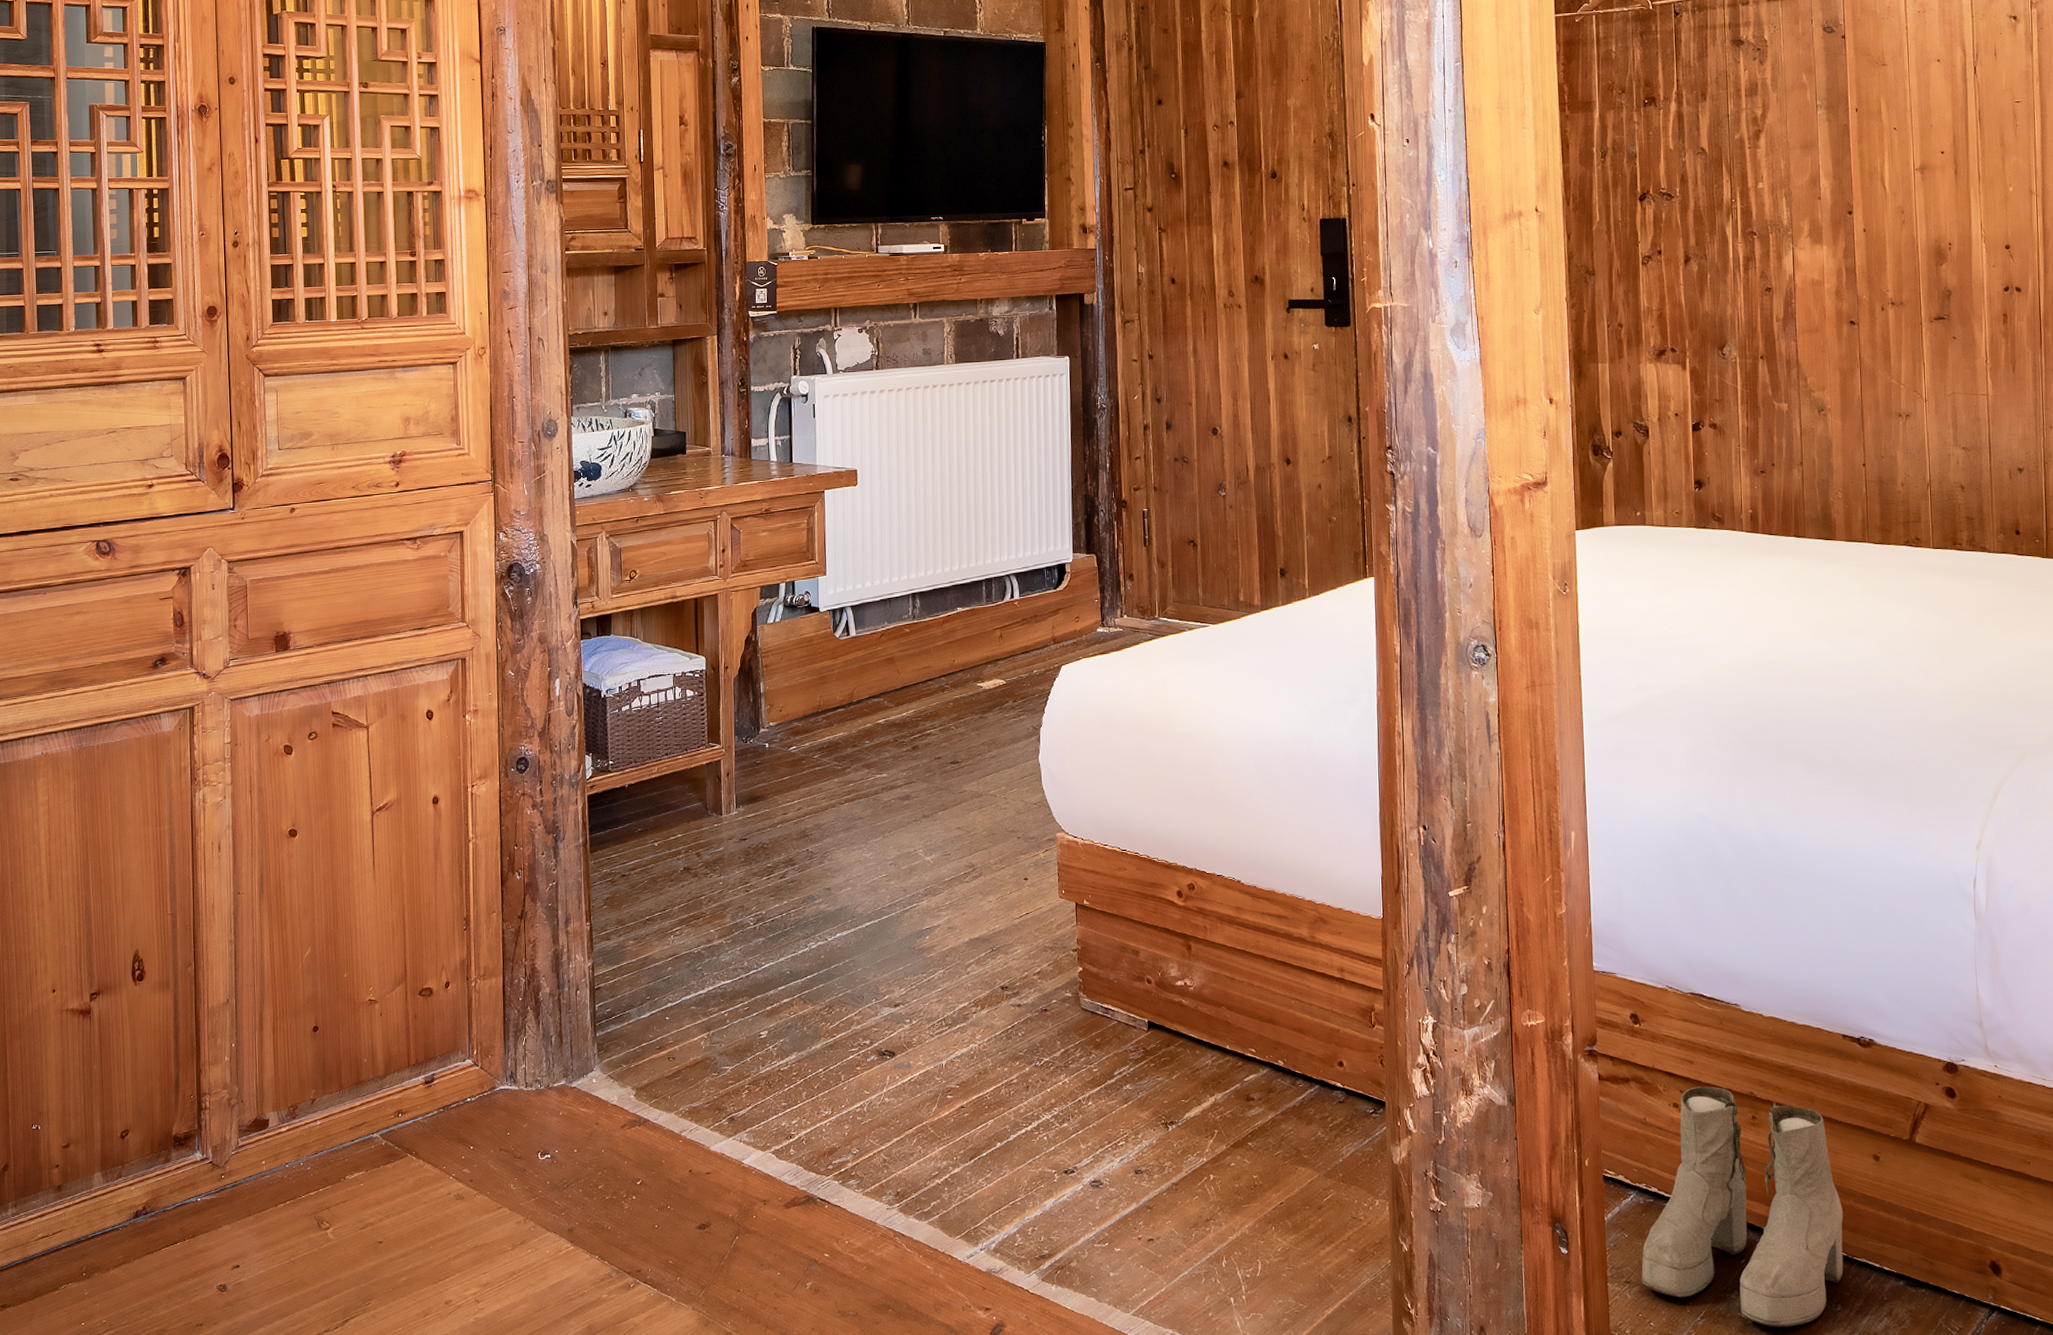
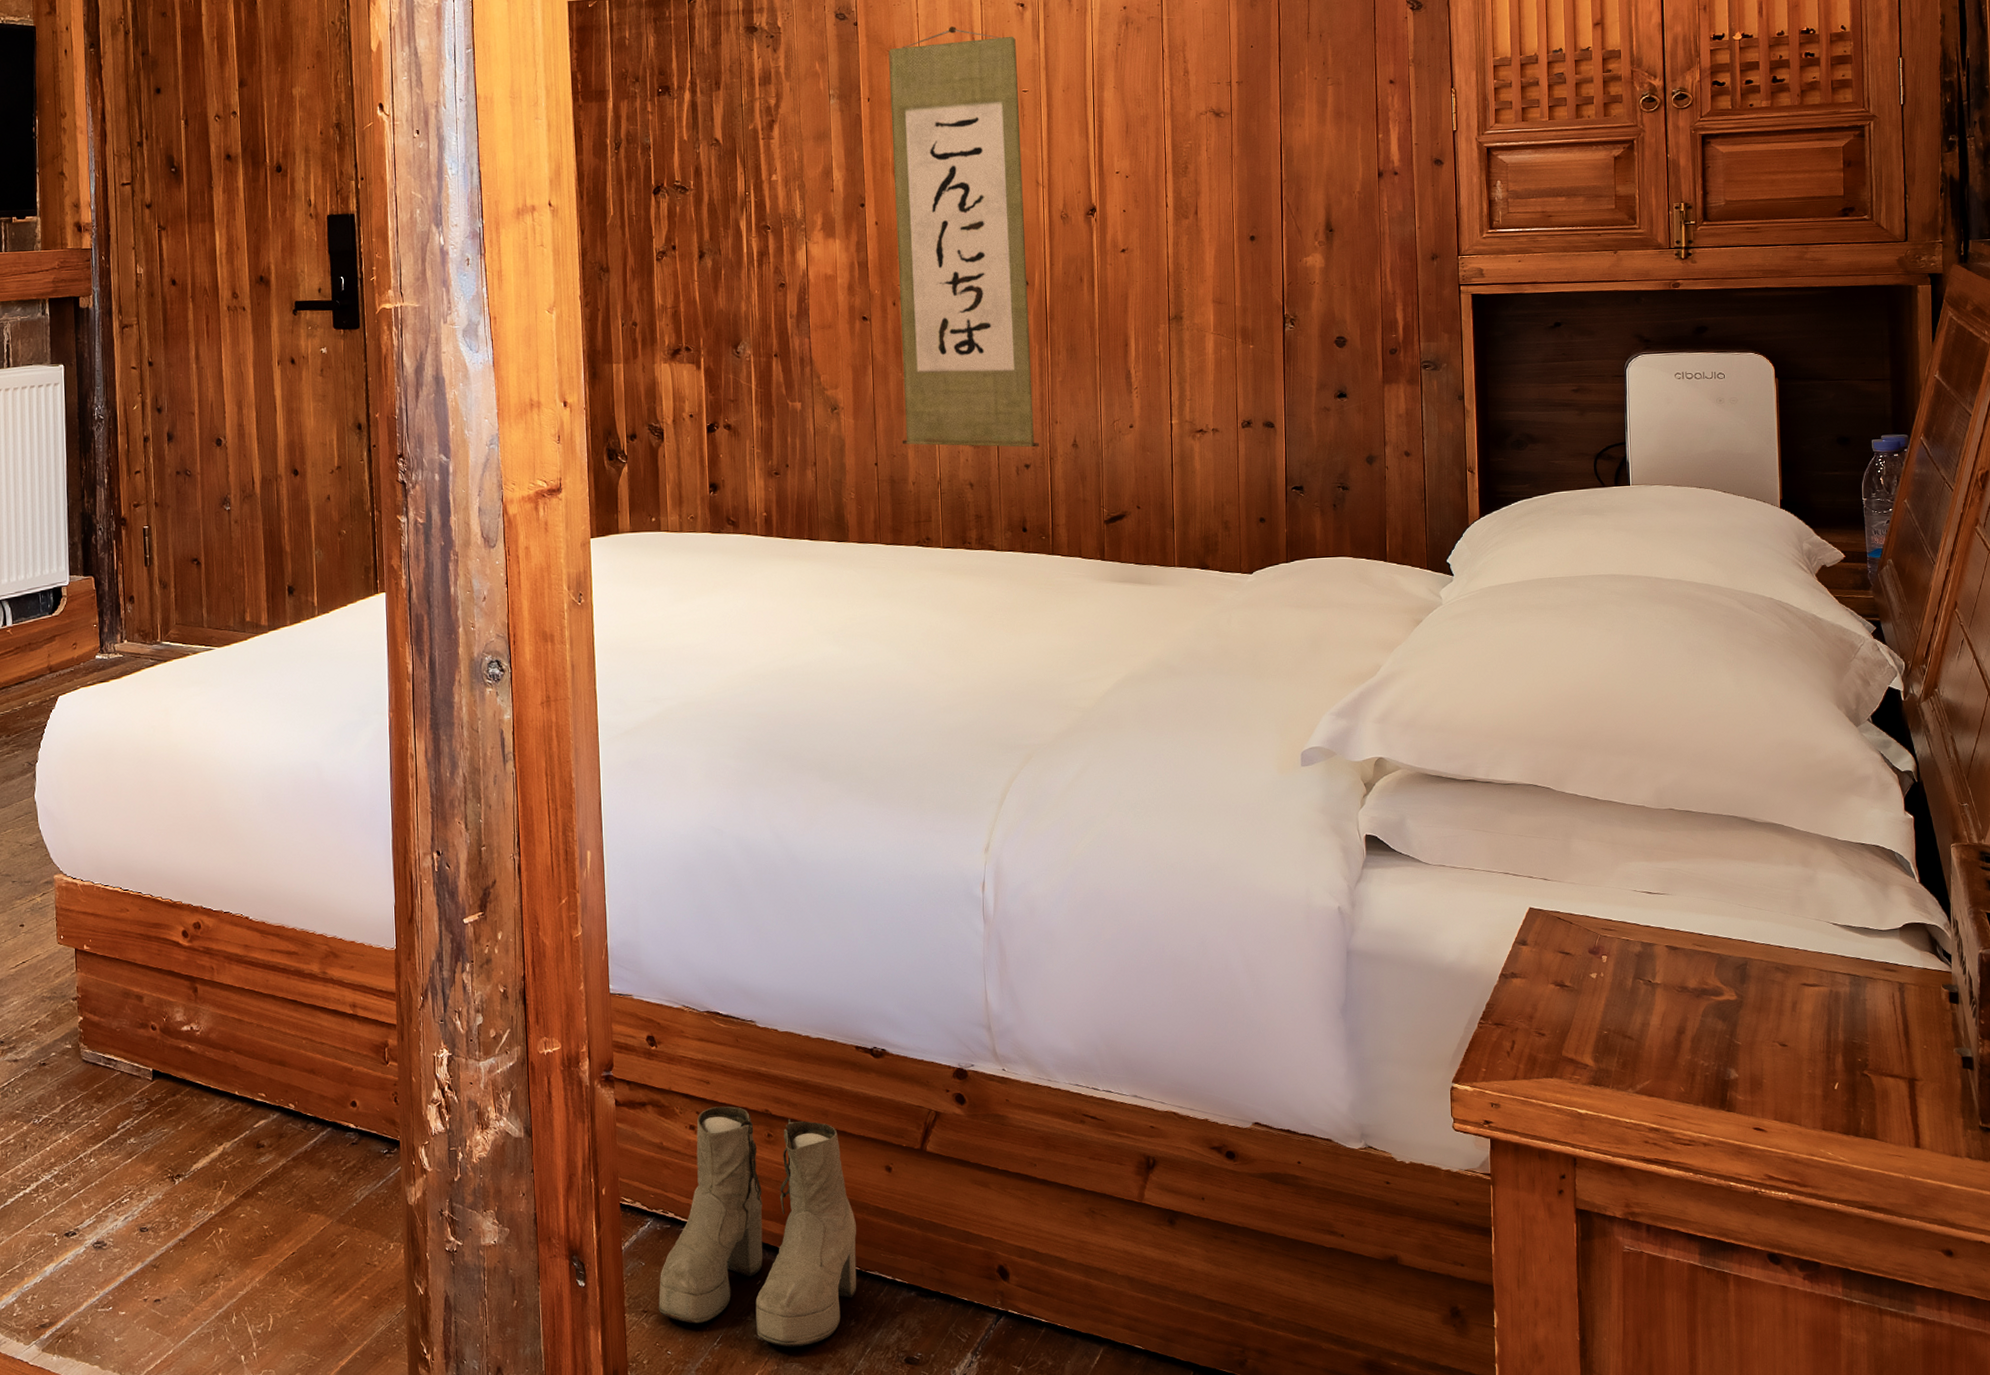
wall scroll: none [1877,39,2034,452] -> present [889,27,1040,448]

